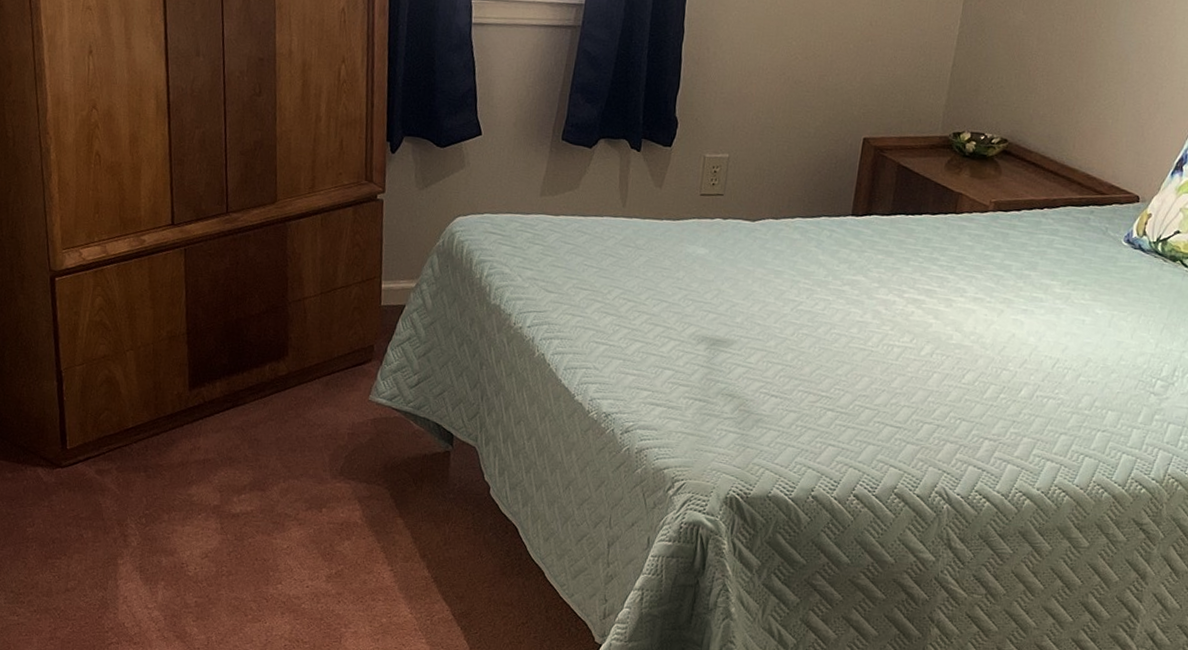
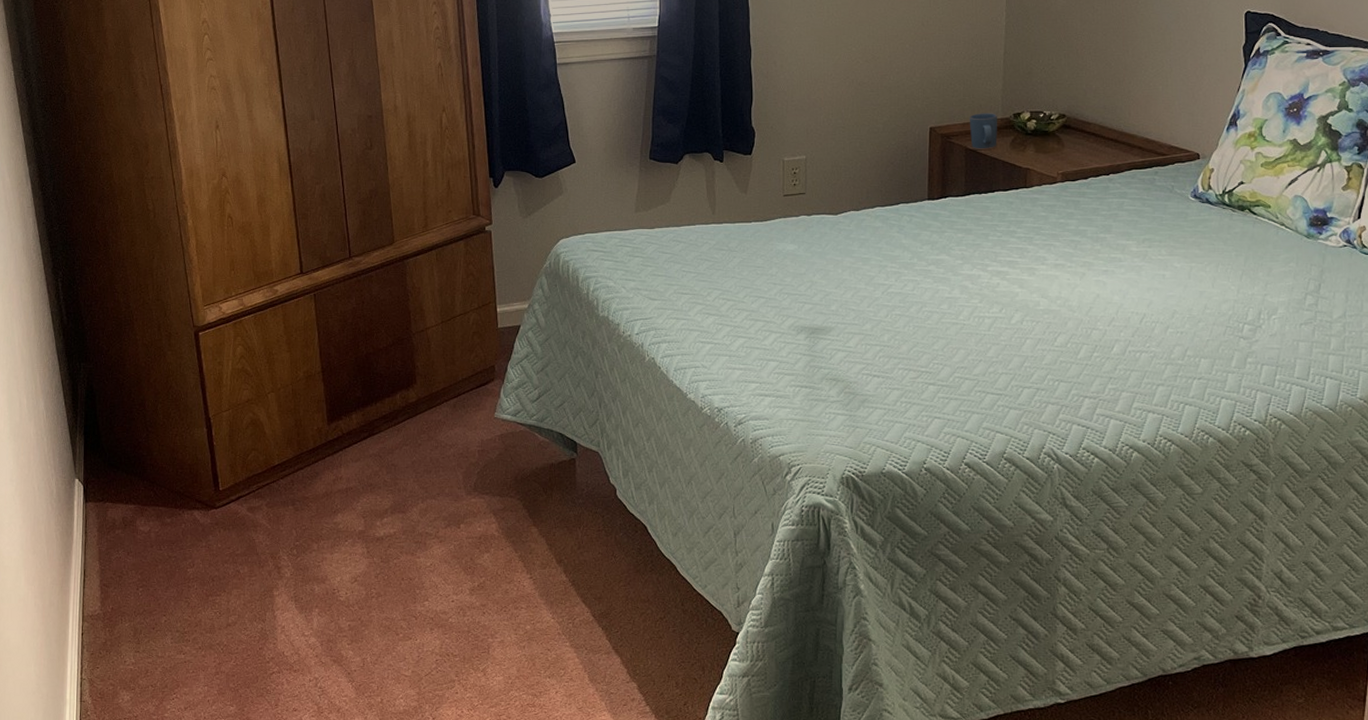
mug: none [905,127,937,169] -> present [969,113,998,151]

